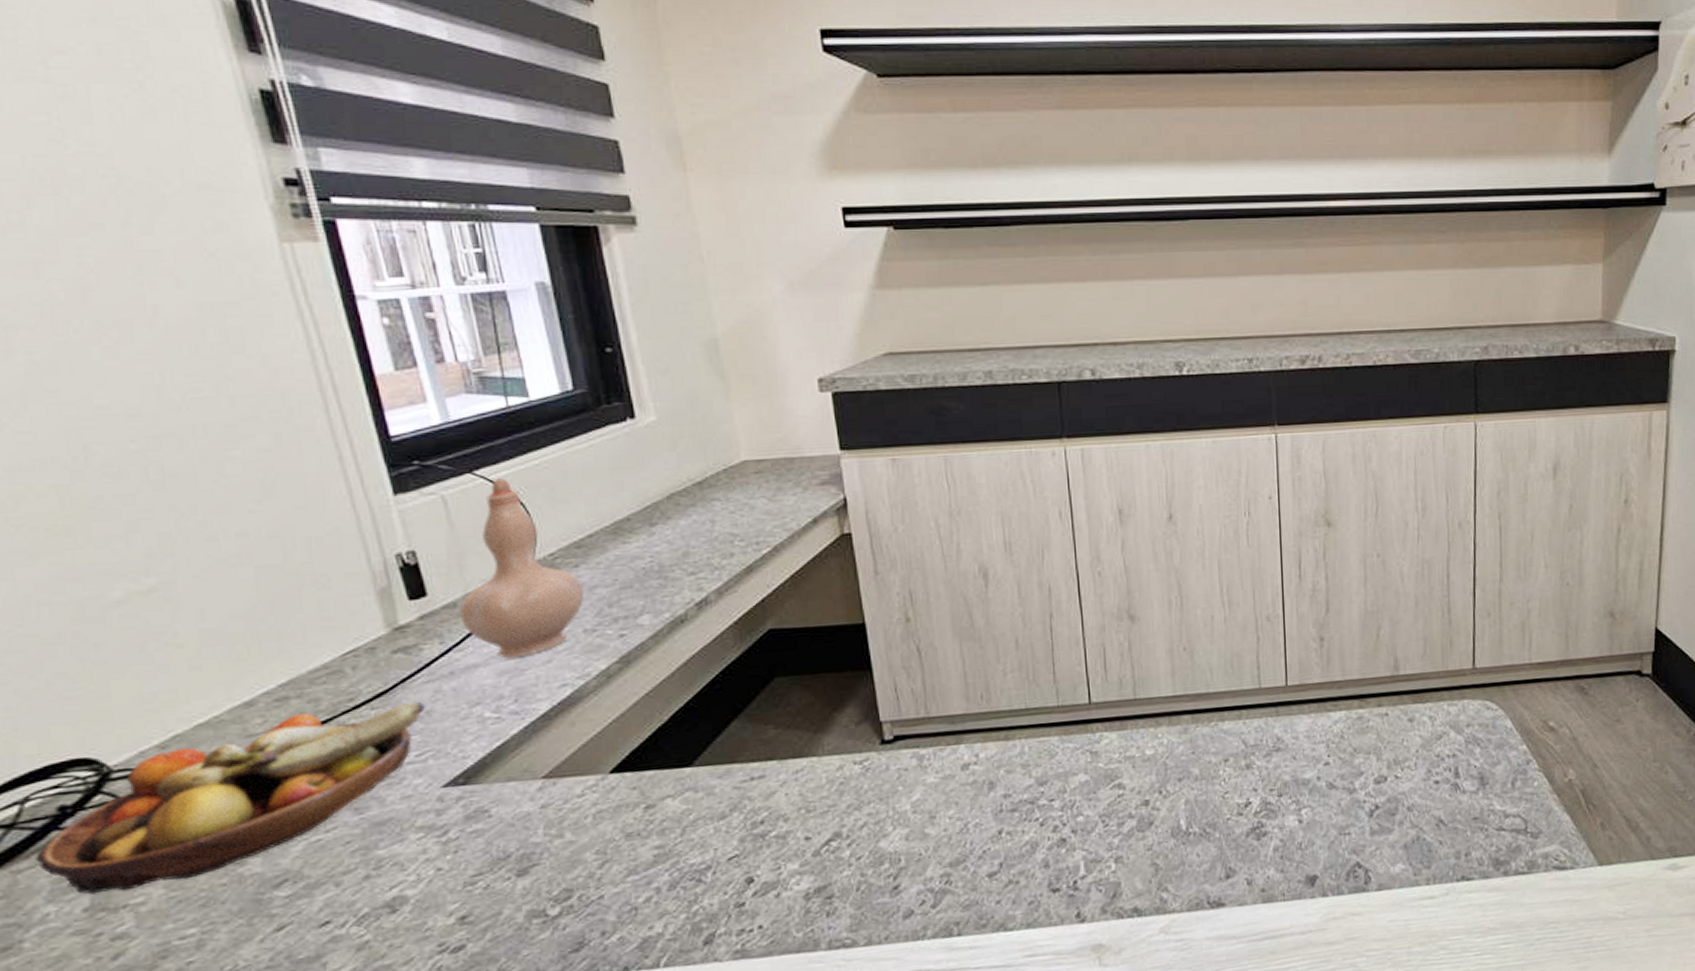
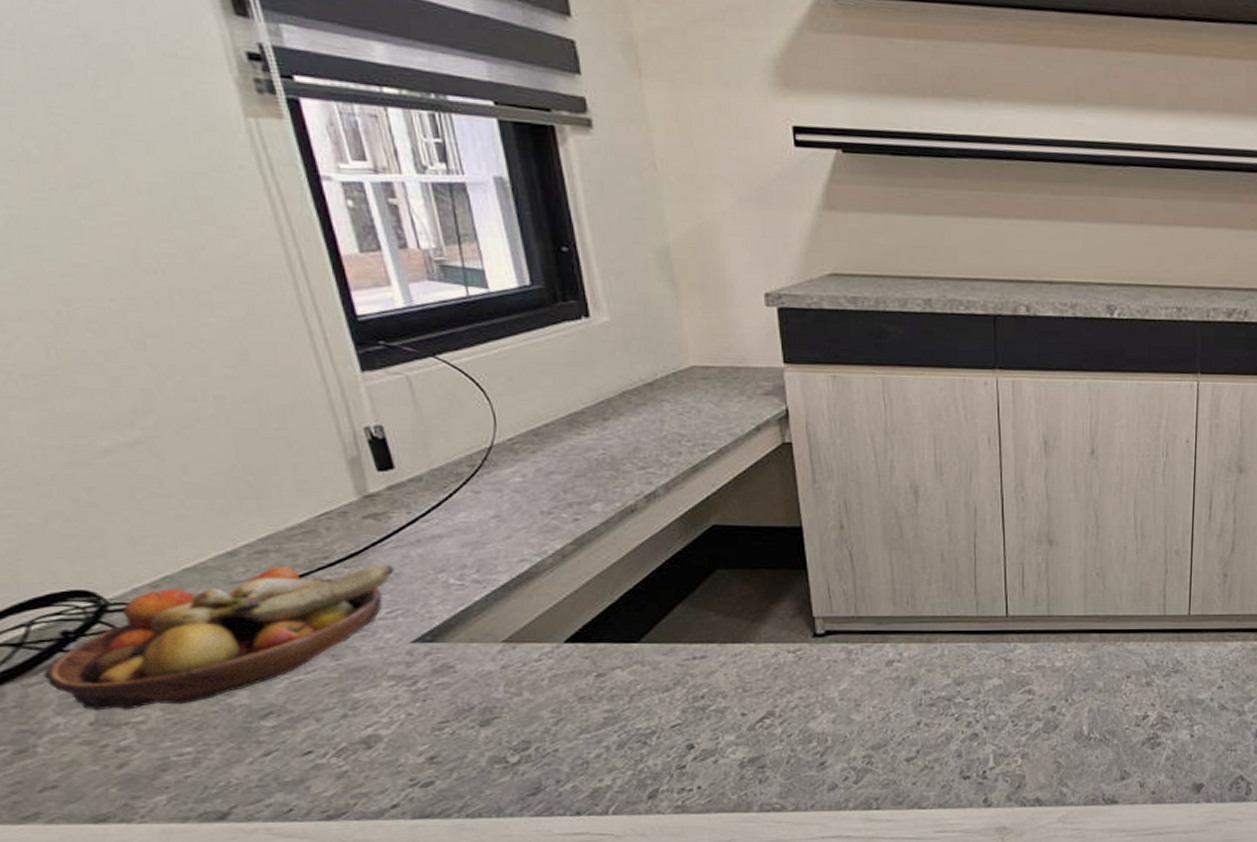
vase: present [460,478,584,659] -> none [426,364,541,532]

